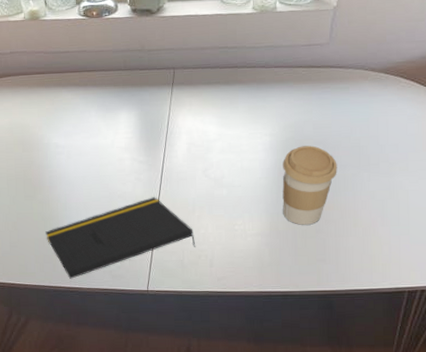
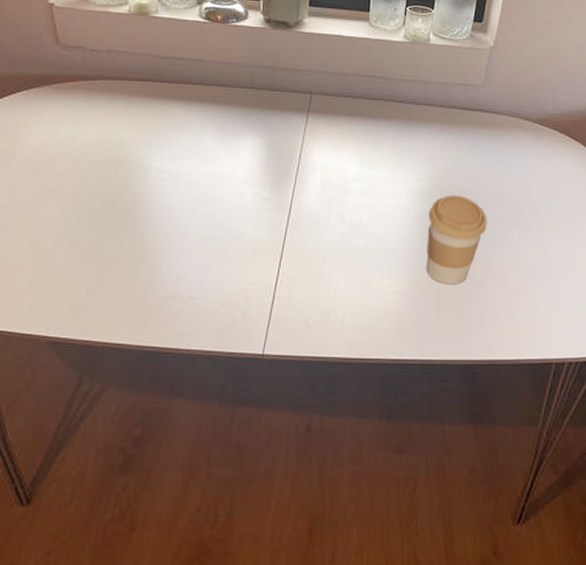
notepad: present [46,197,196,279] -> none [137,242,325,337]

